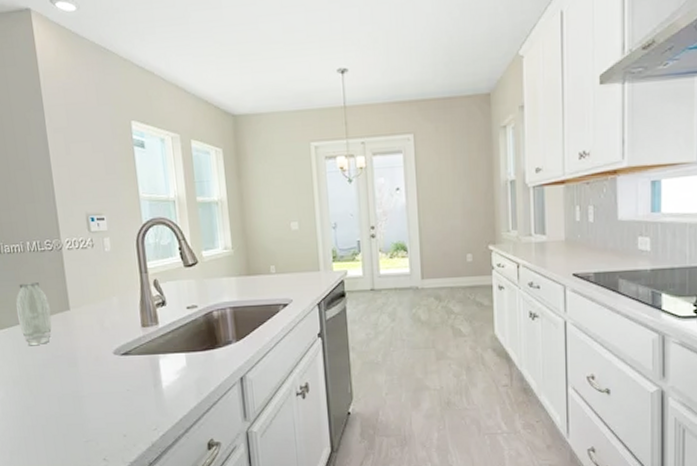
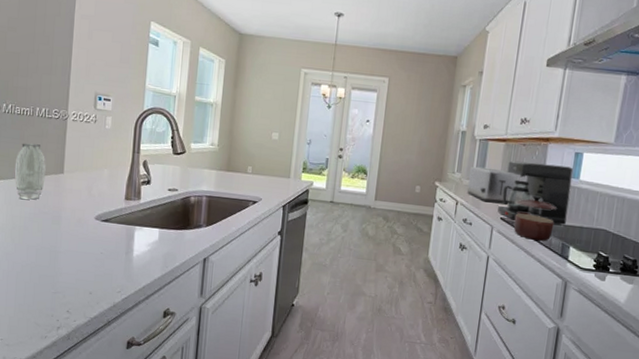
toaster: none [526,217,586,259] -> present [467,166,518,204]
coffee maker: none [568,199,652,274] -> present [498,161,574,225]
saucepan: none [589,240,638,293] -> present [514,195,557,241]

